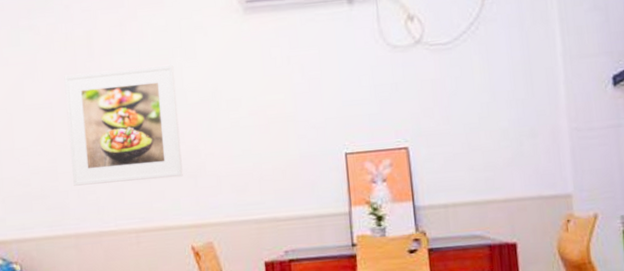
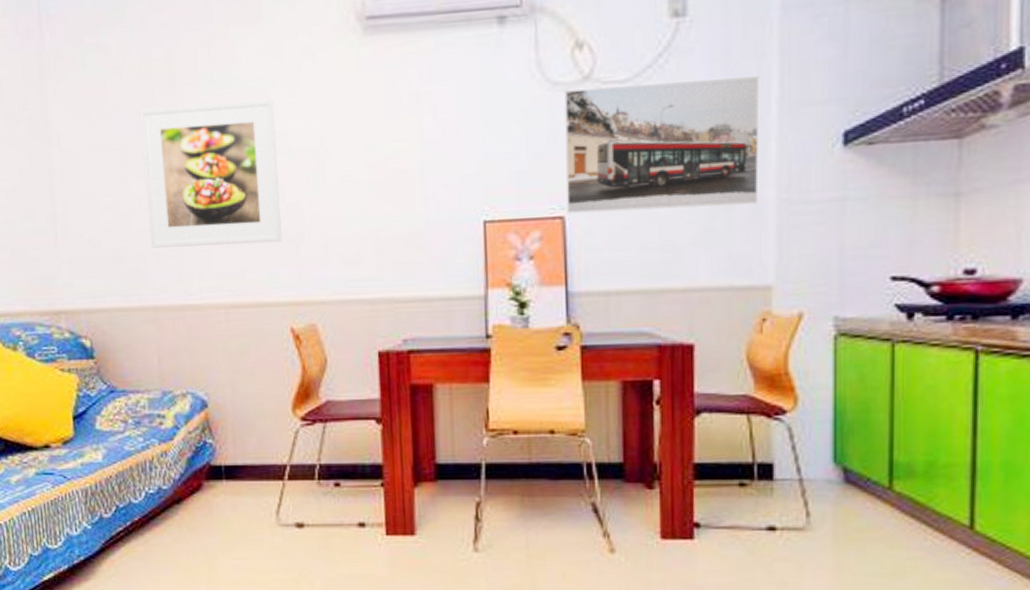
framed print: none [402,37,555,145] -> present [564,76,760,214]

